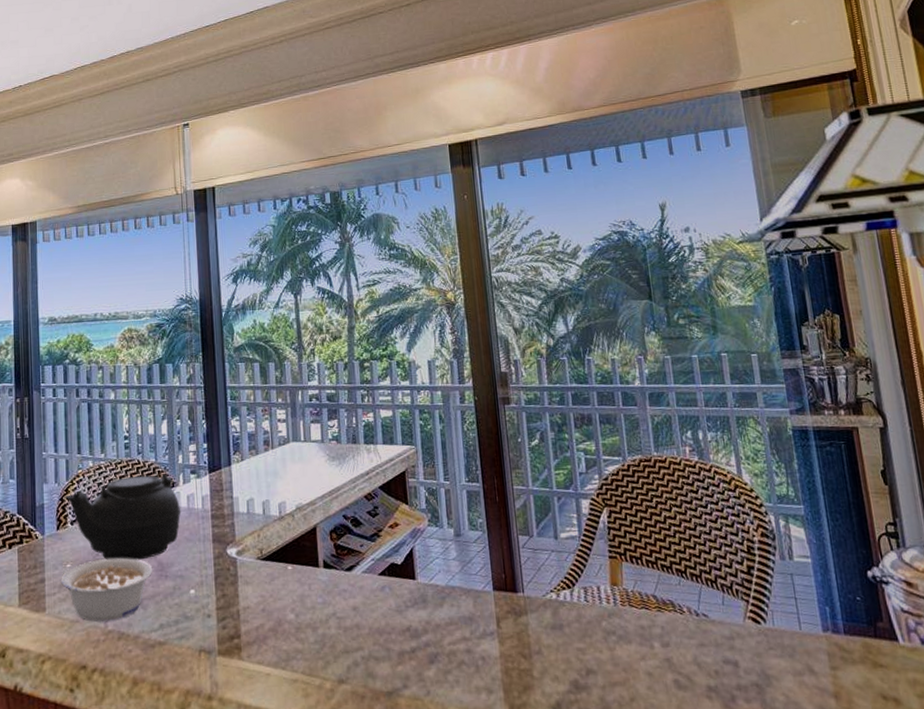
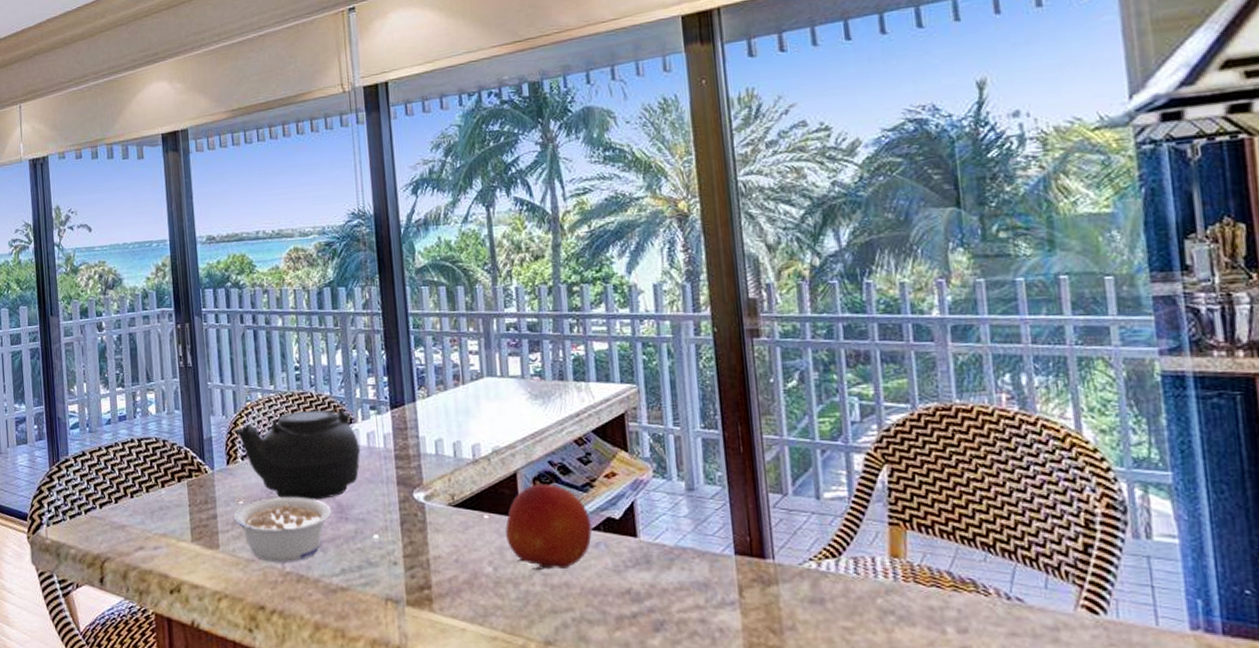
fruit: none [306,535,379,615] -> present [505,483,592,571]

